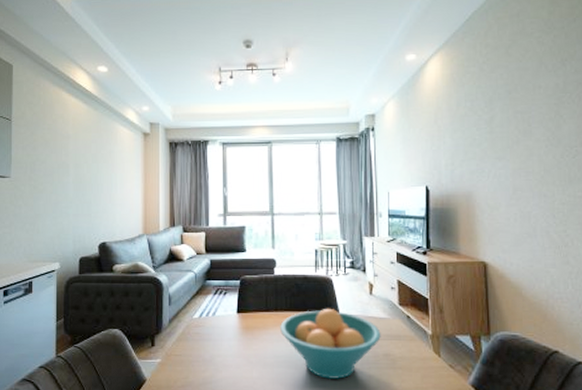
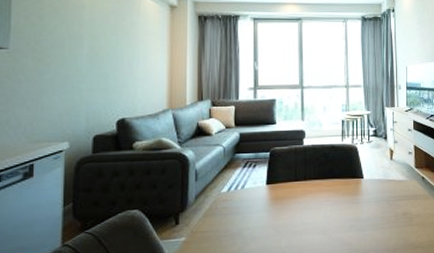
fruit bowl: present [280,308,381,379] -> none [309,174,400,241]

